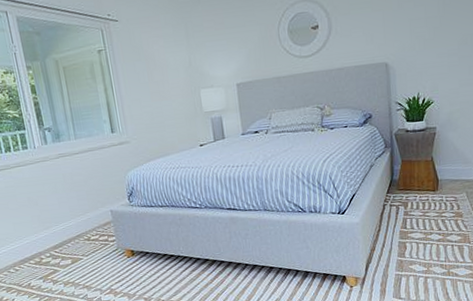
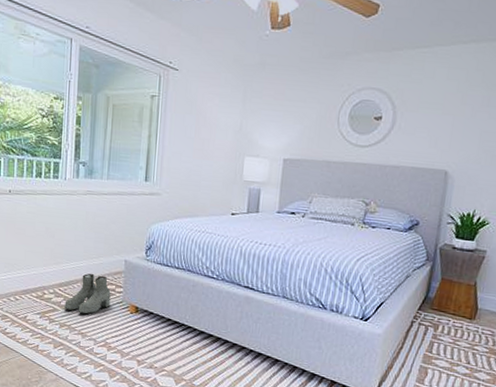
boots: none [63,229,107,269] -> present [64,273,111,315]

